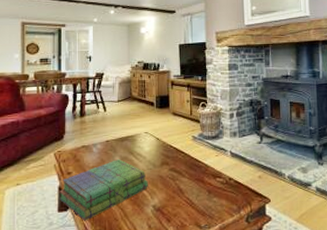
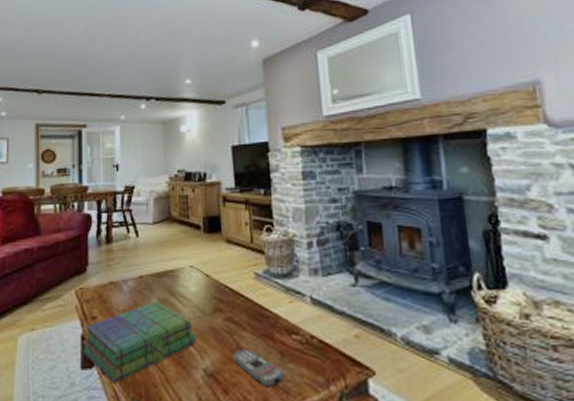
remote control: none [174,190,210,216] -> present [232,349,284,388]

